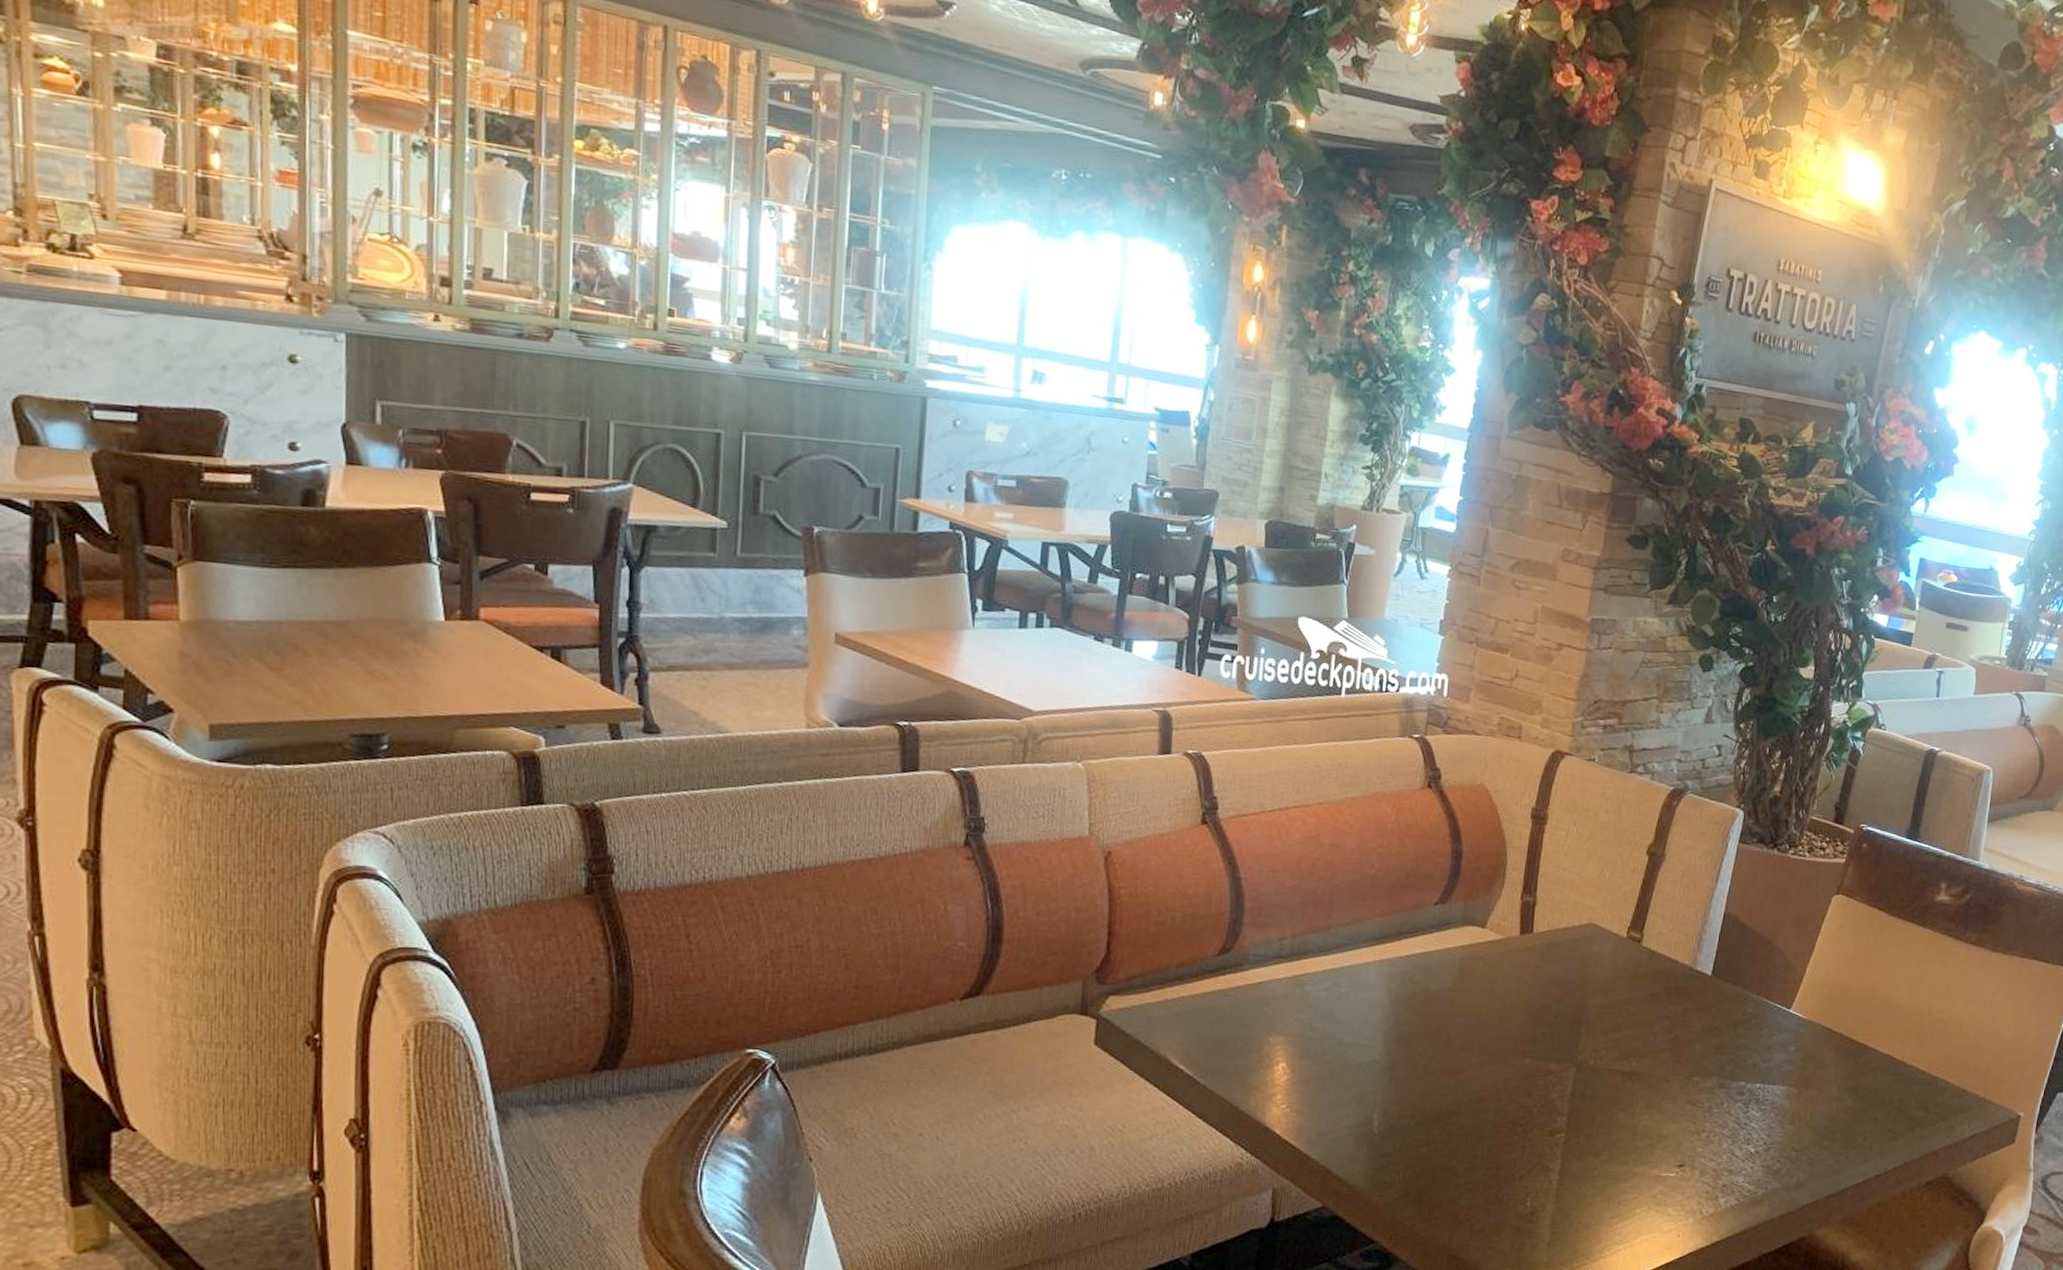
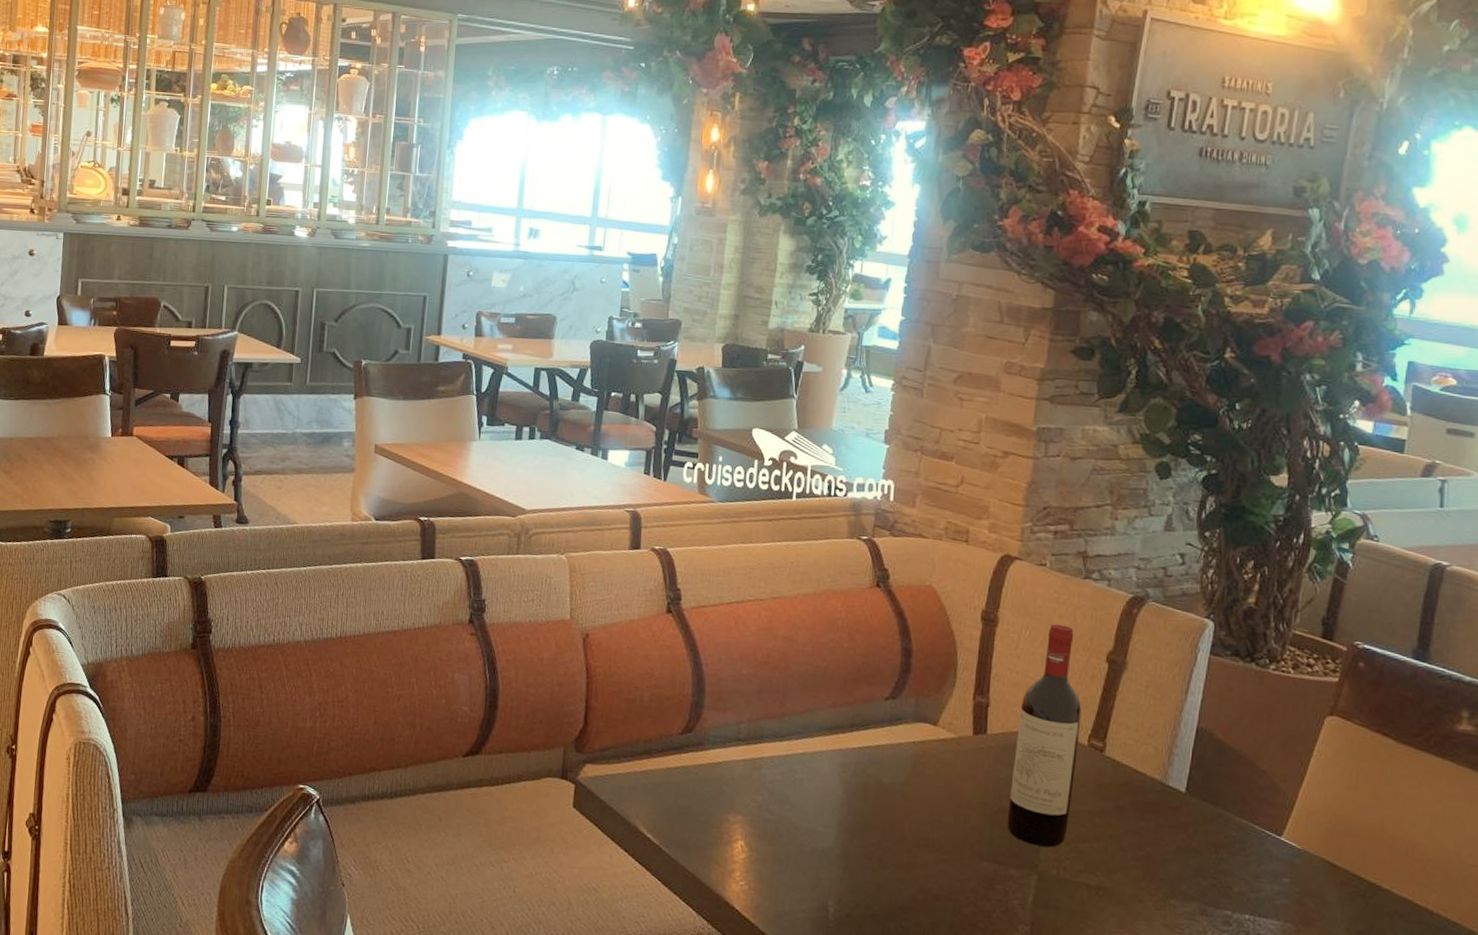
wine bottle: none [1549,819,1623,1039] -> present [1007,624,1082,848]

